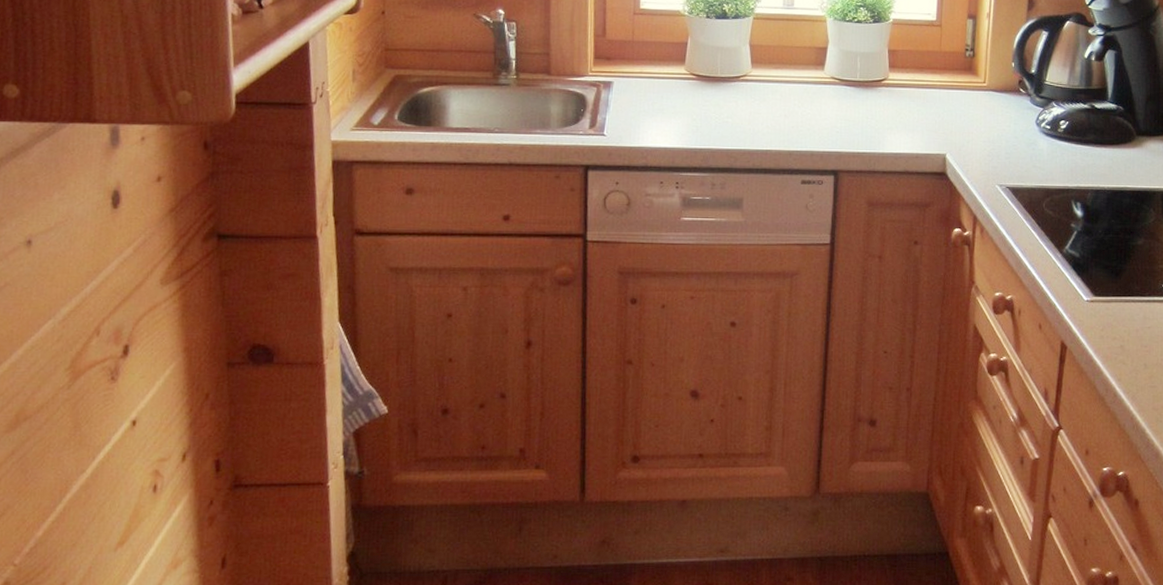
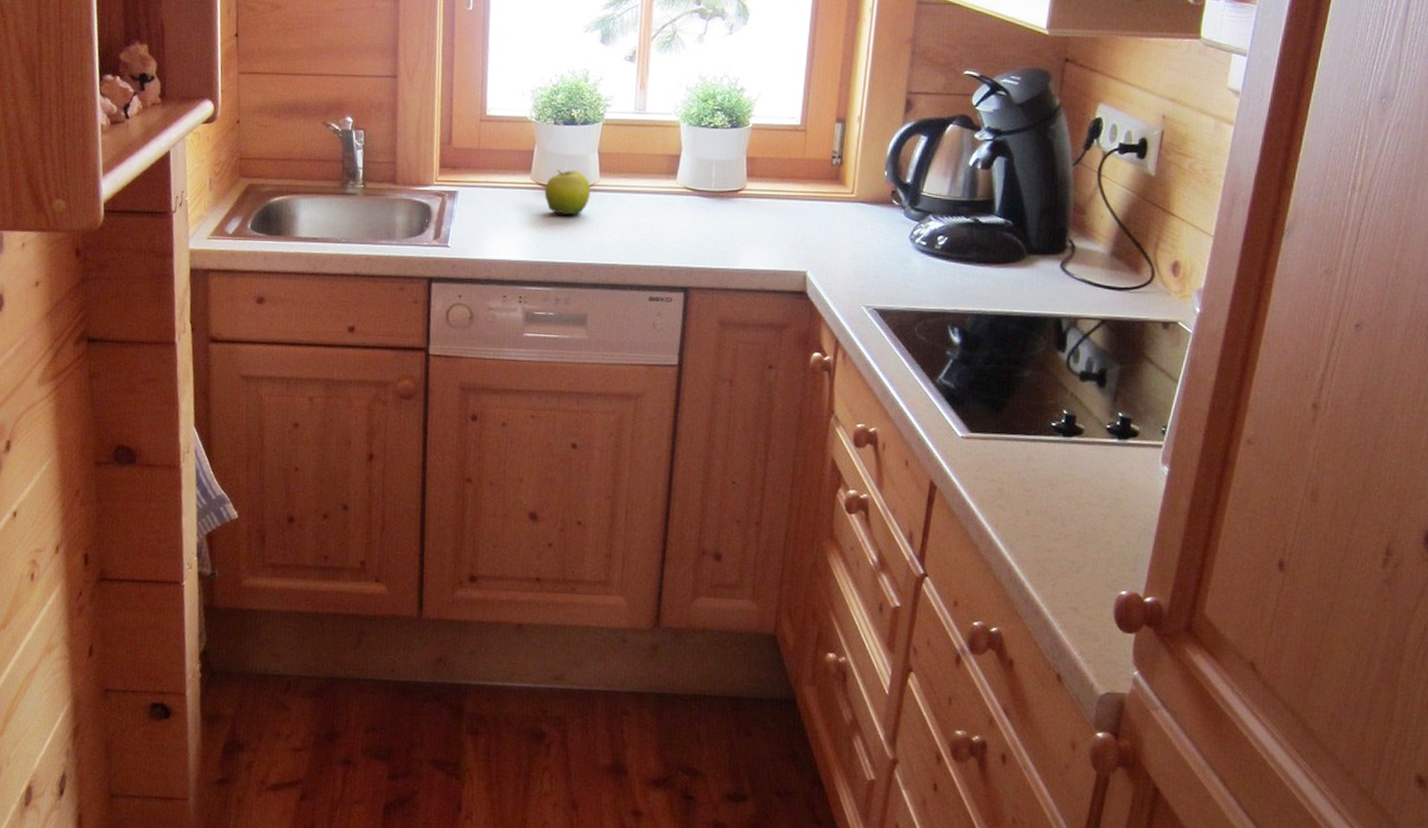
fruit: none [698,61,744,104] -> present [544,170,591,215]

